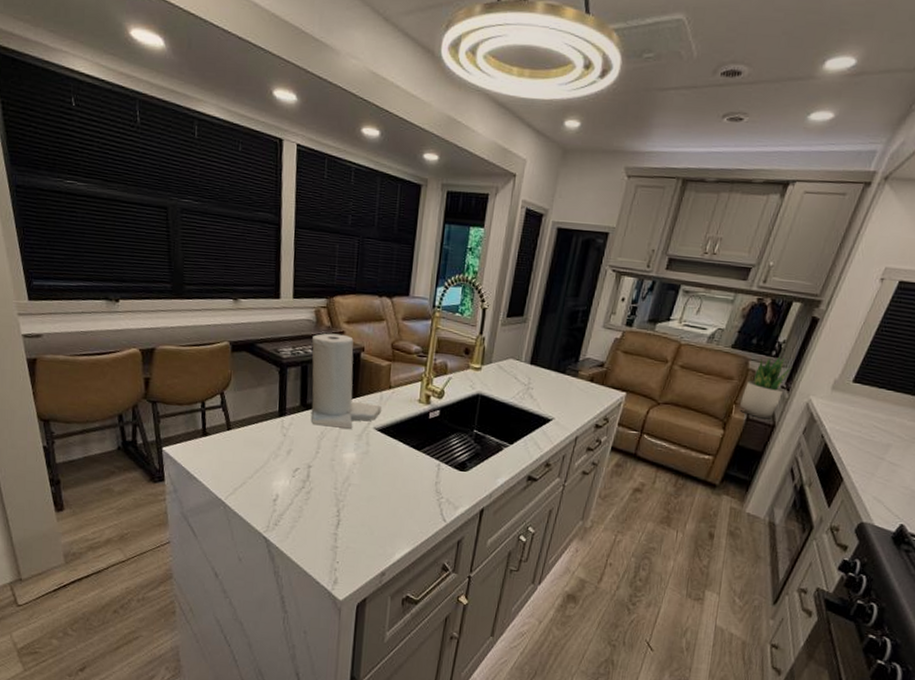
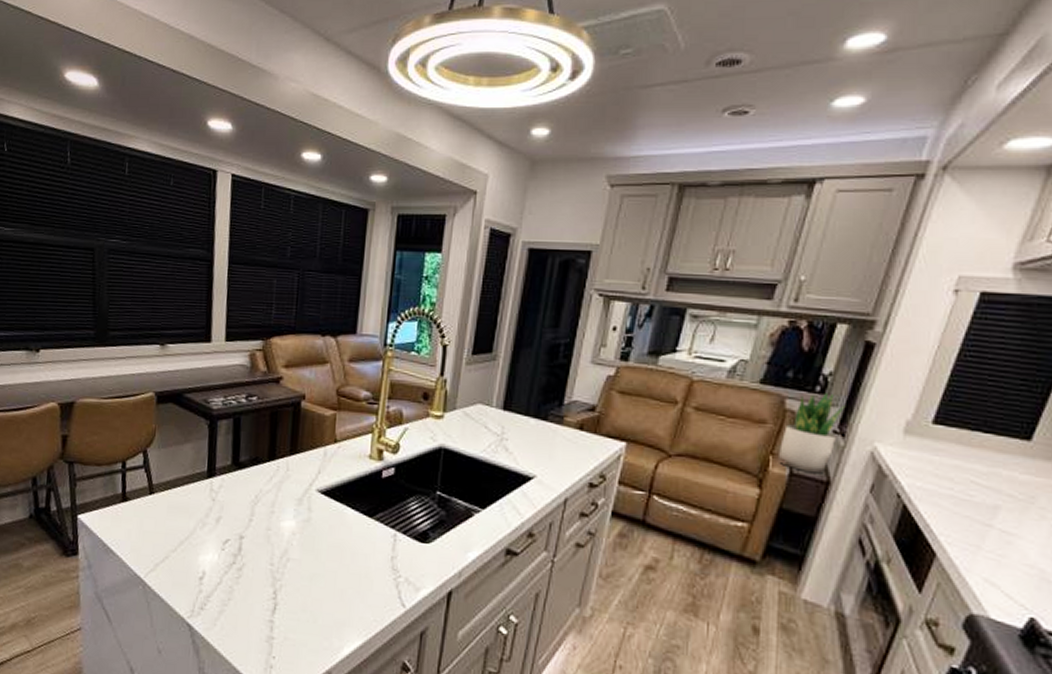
paper towel: present [310,333,381,429] -> none [243,379,325,491]

